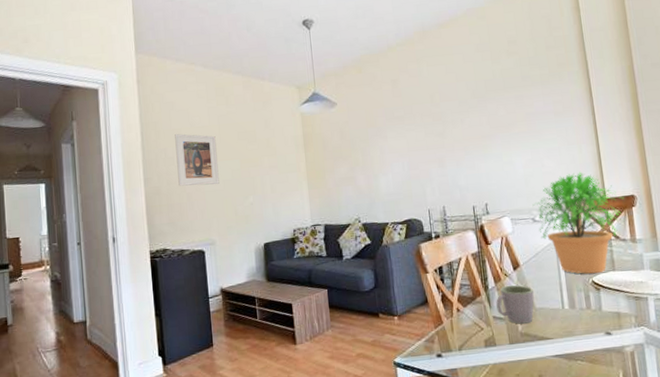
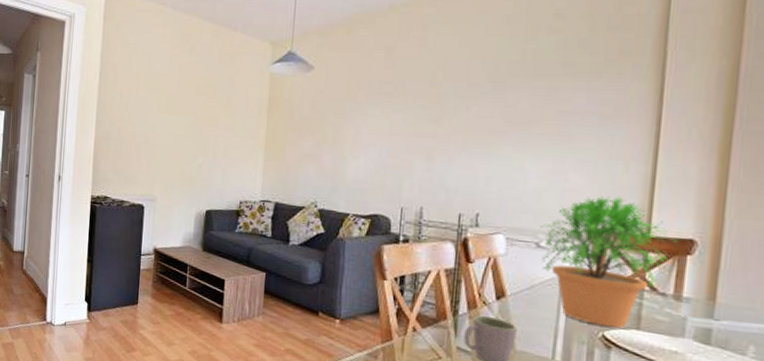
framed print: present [175,134,220,186] -> none [129,79,174,139]

